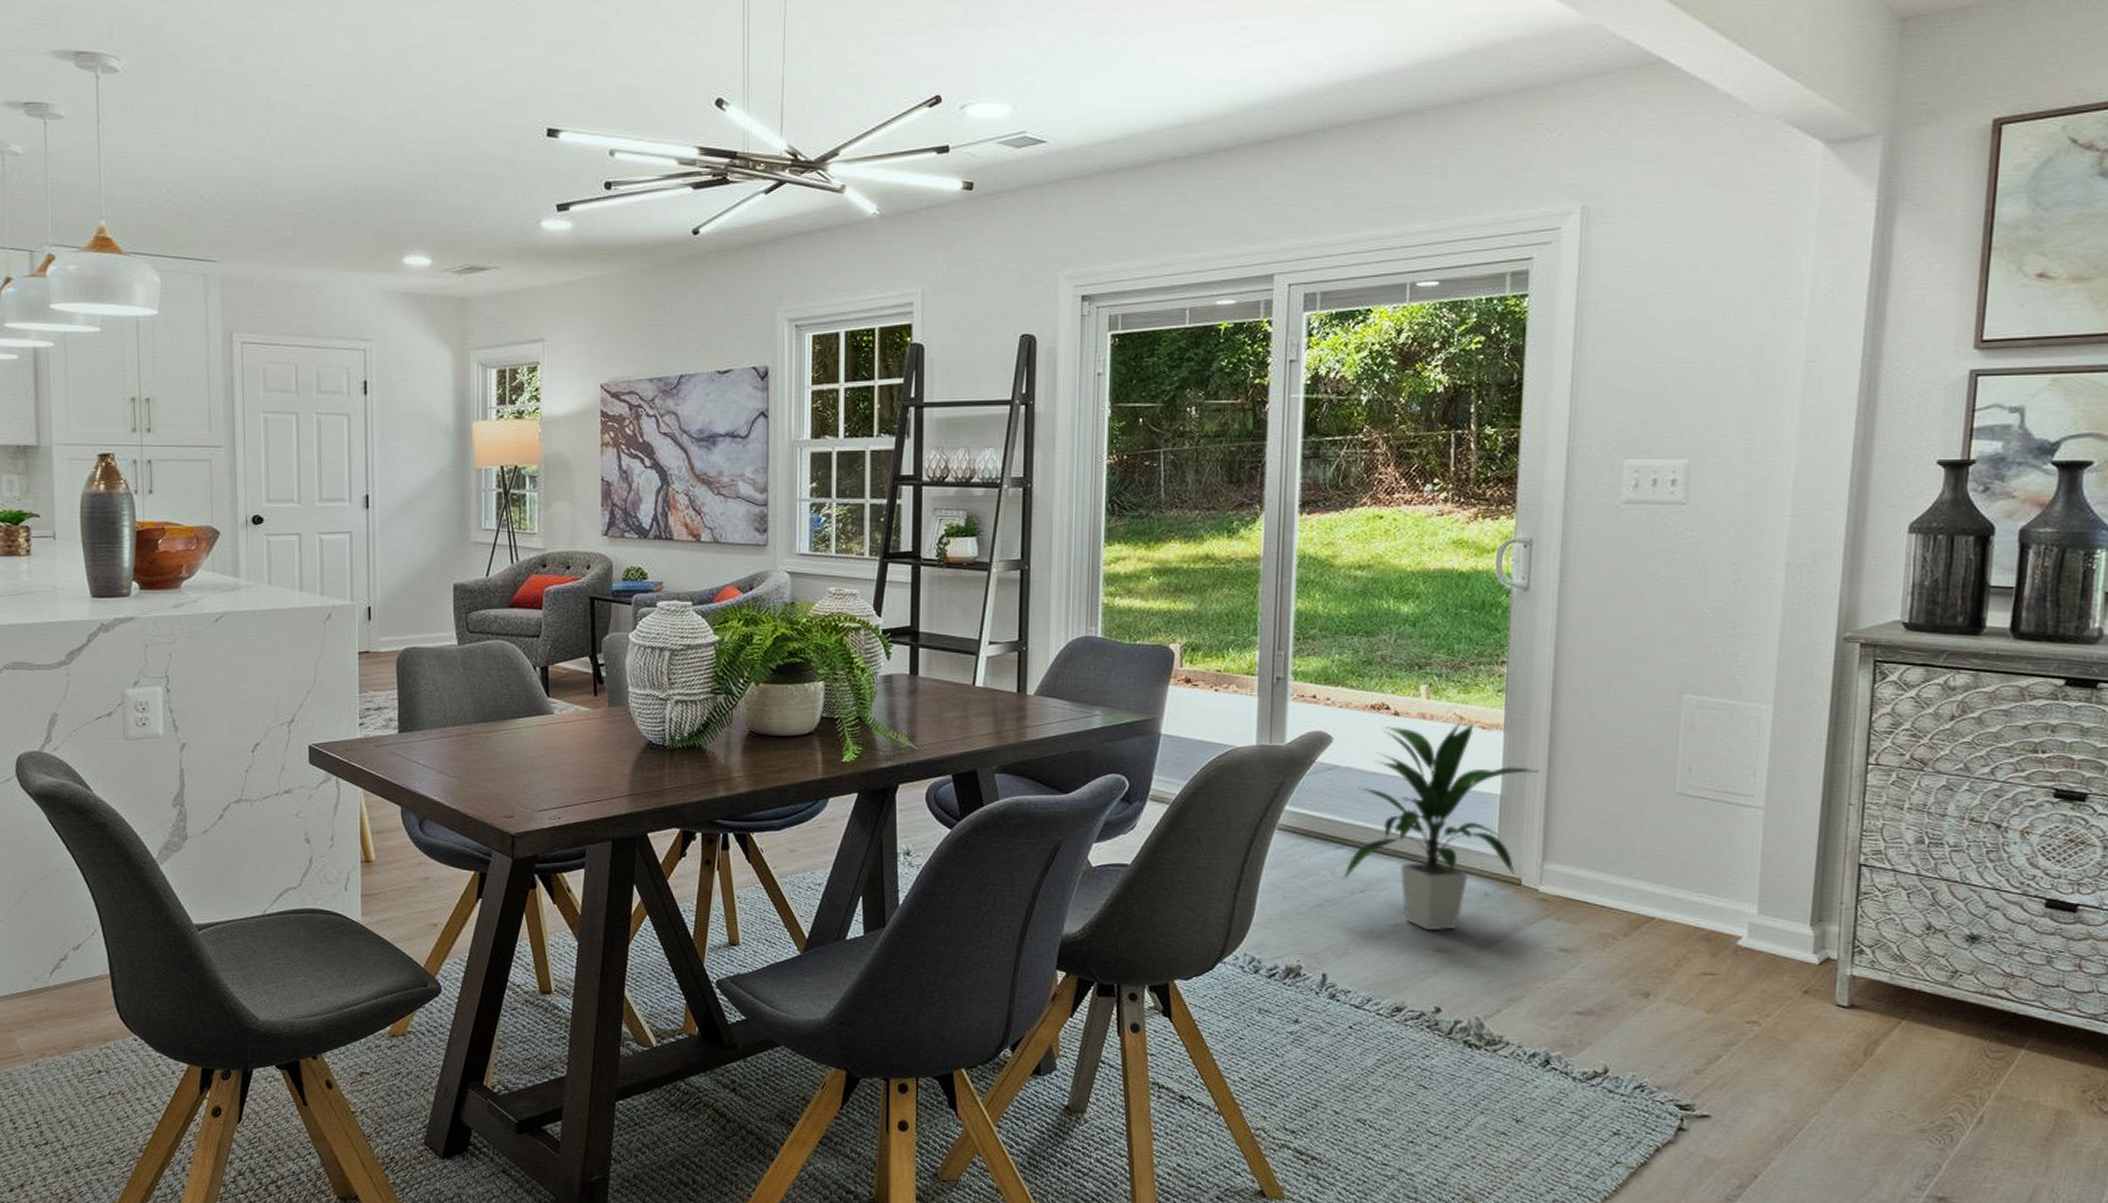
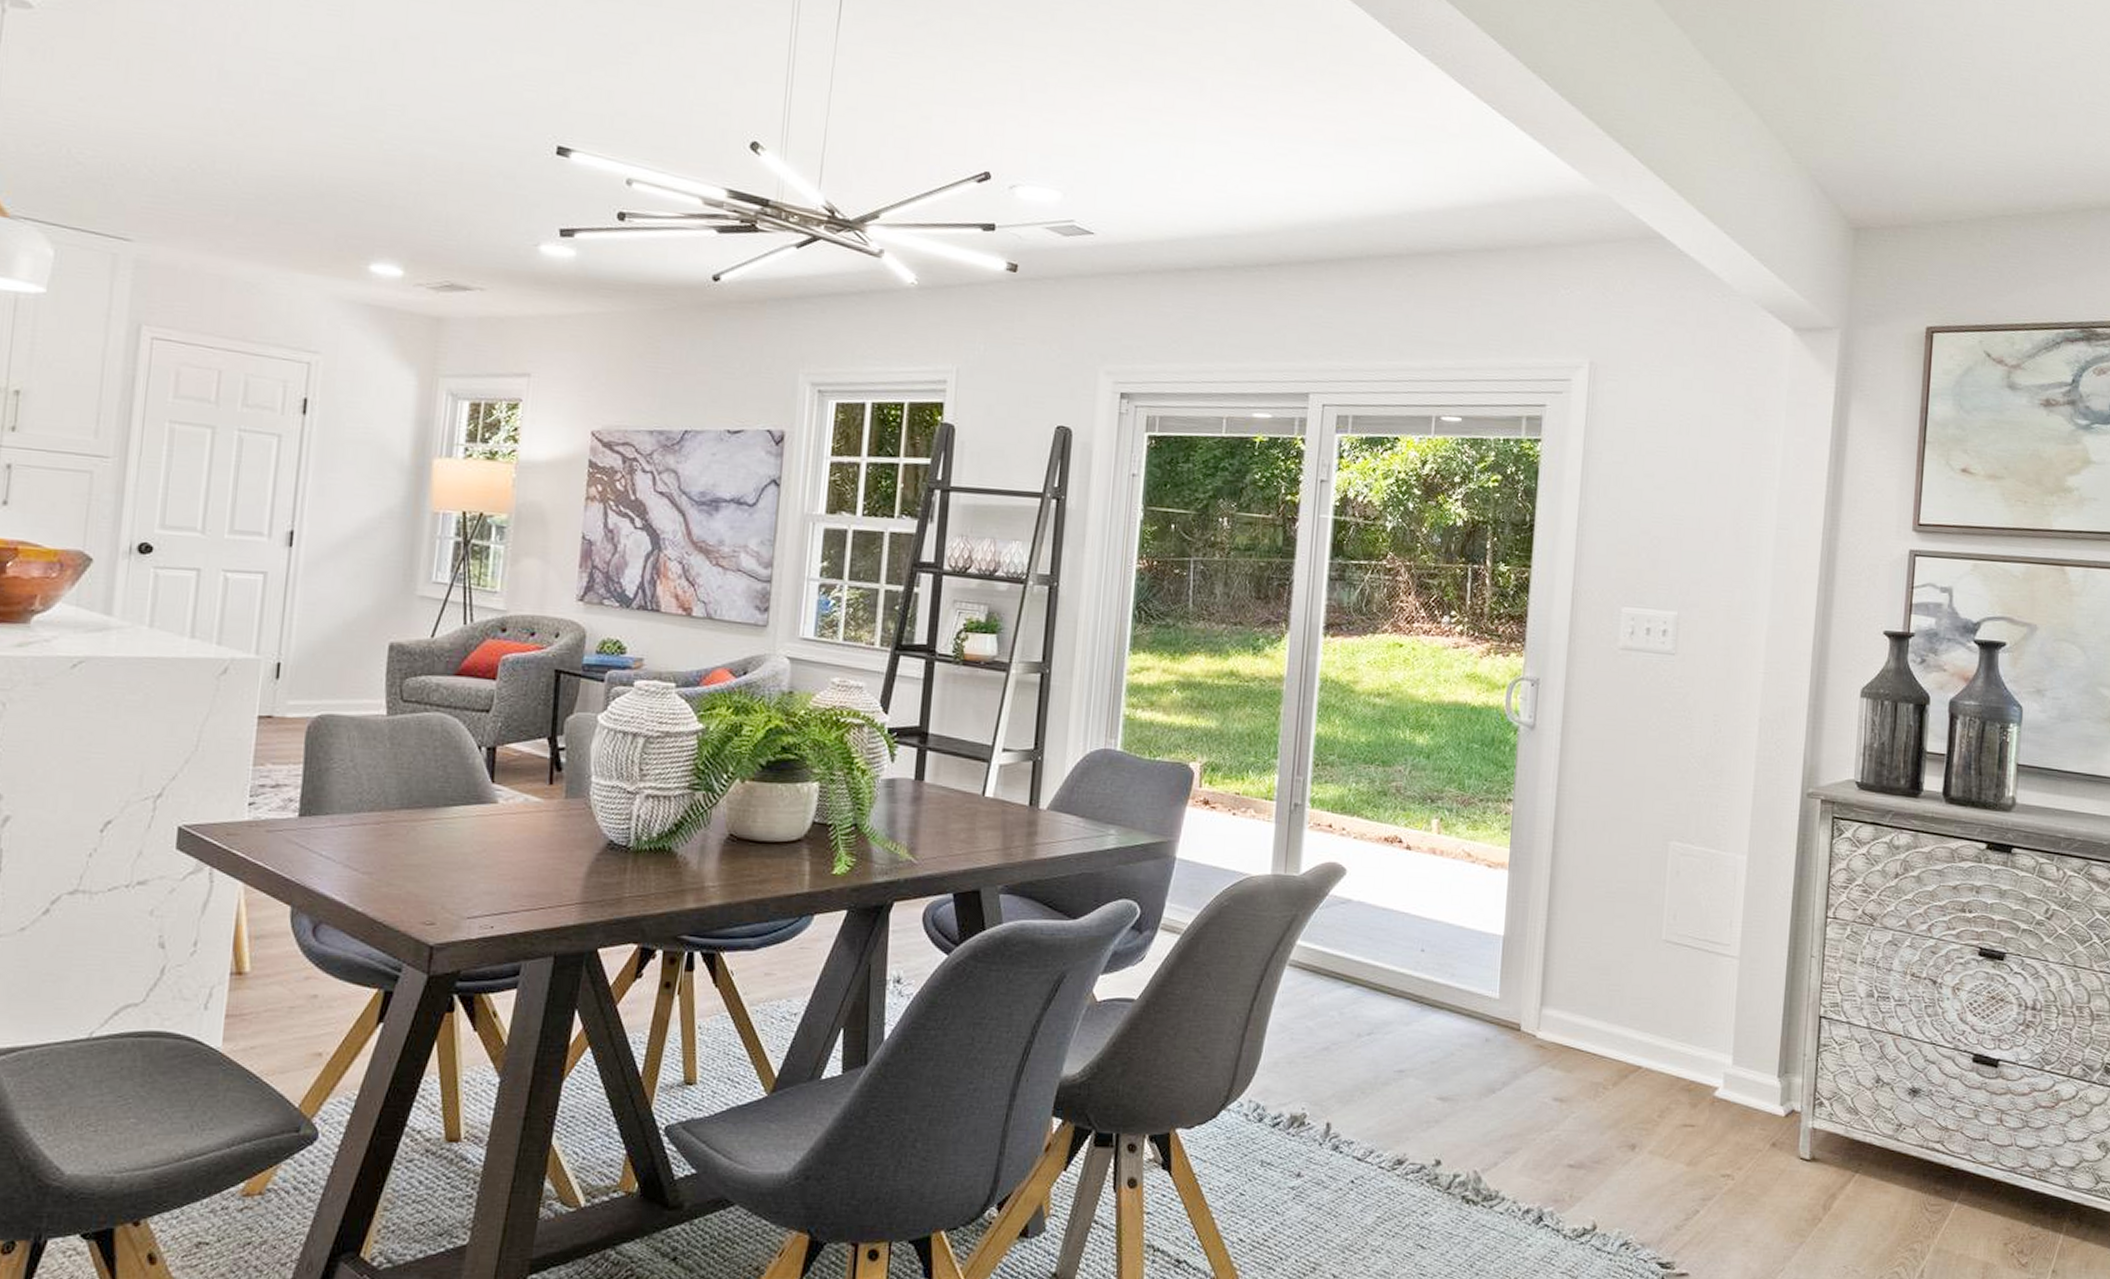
indoor plant: present [1342,718,1539,931] -> none [1350,855,1540,1078]

